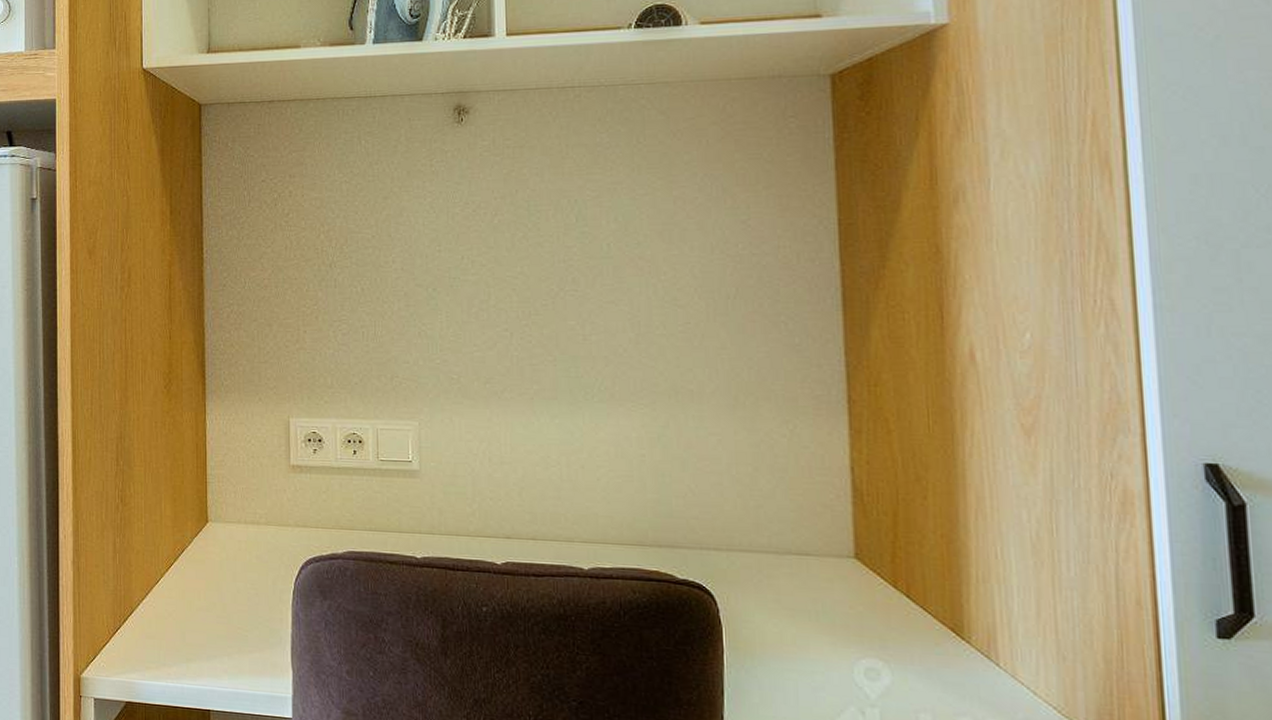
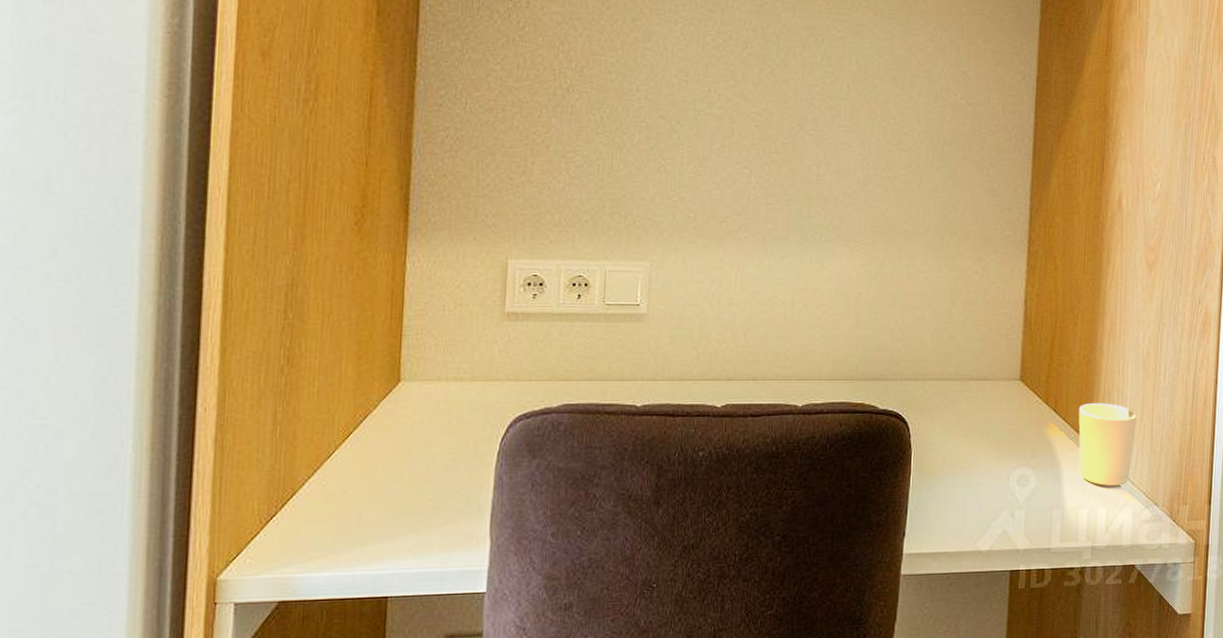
mug: none [943,590,1032,695] -> present [1078,402,1137,486]

